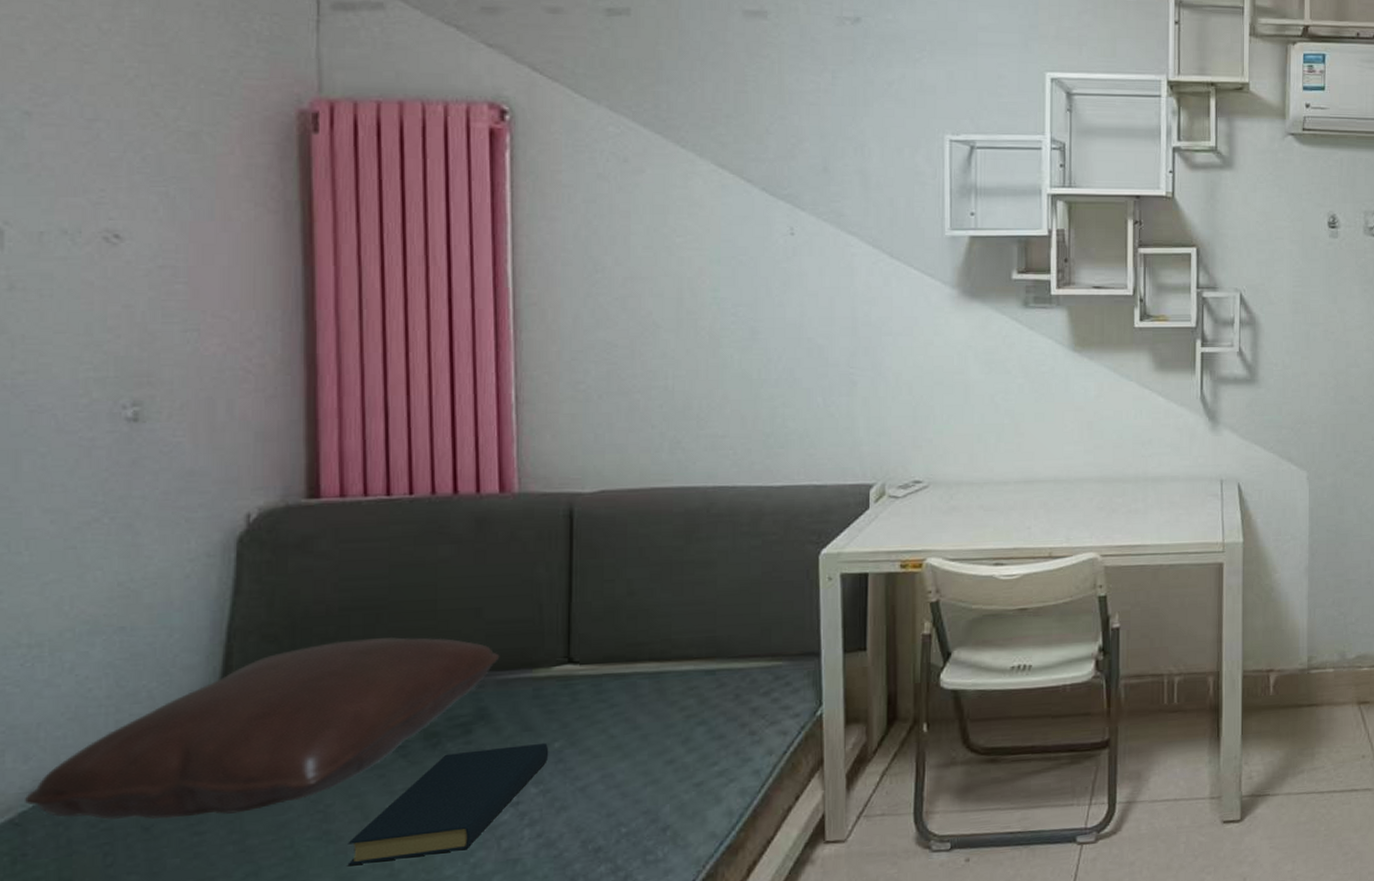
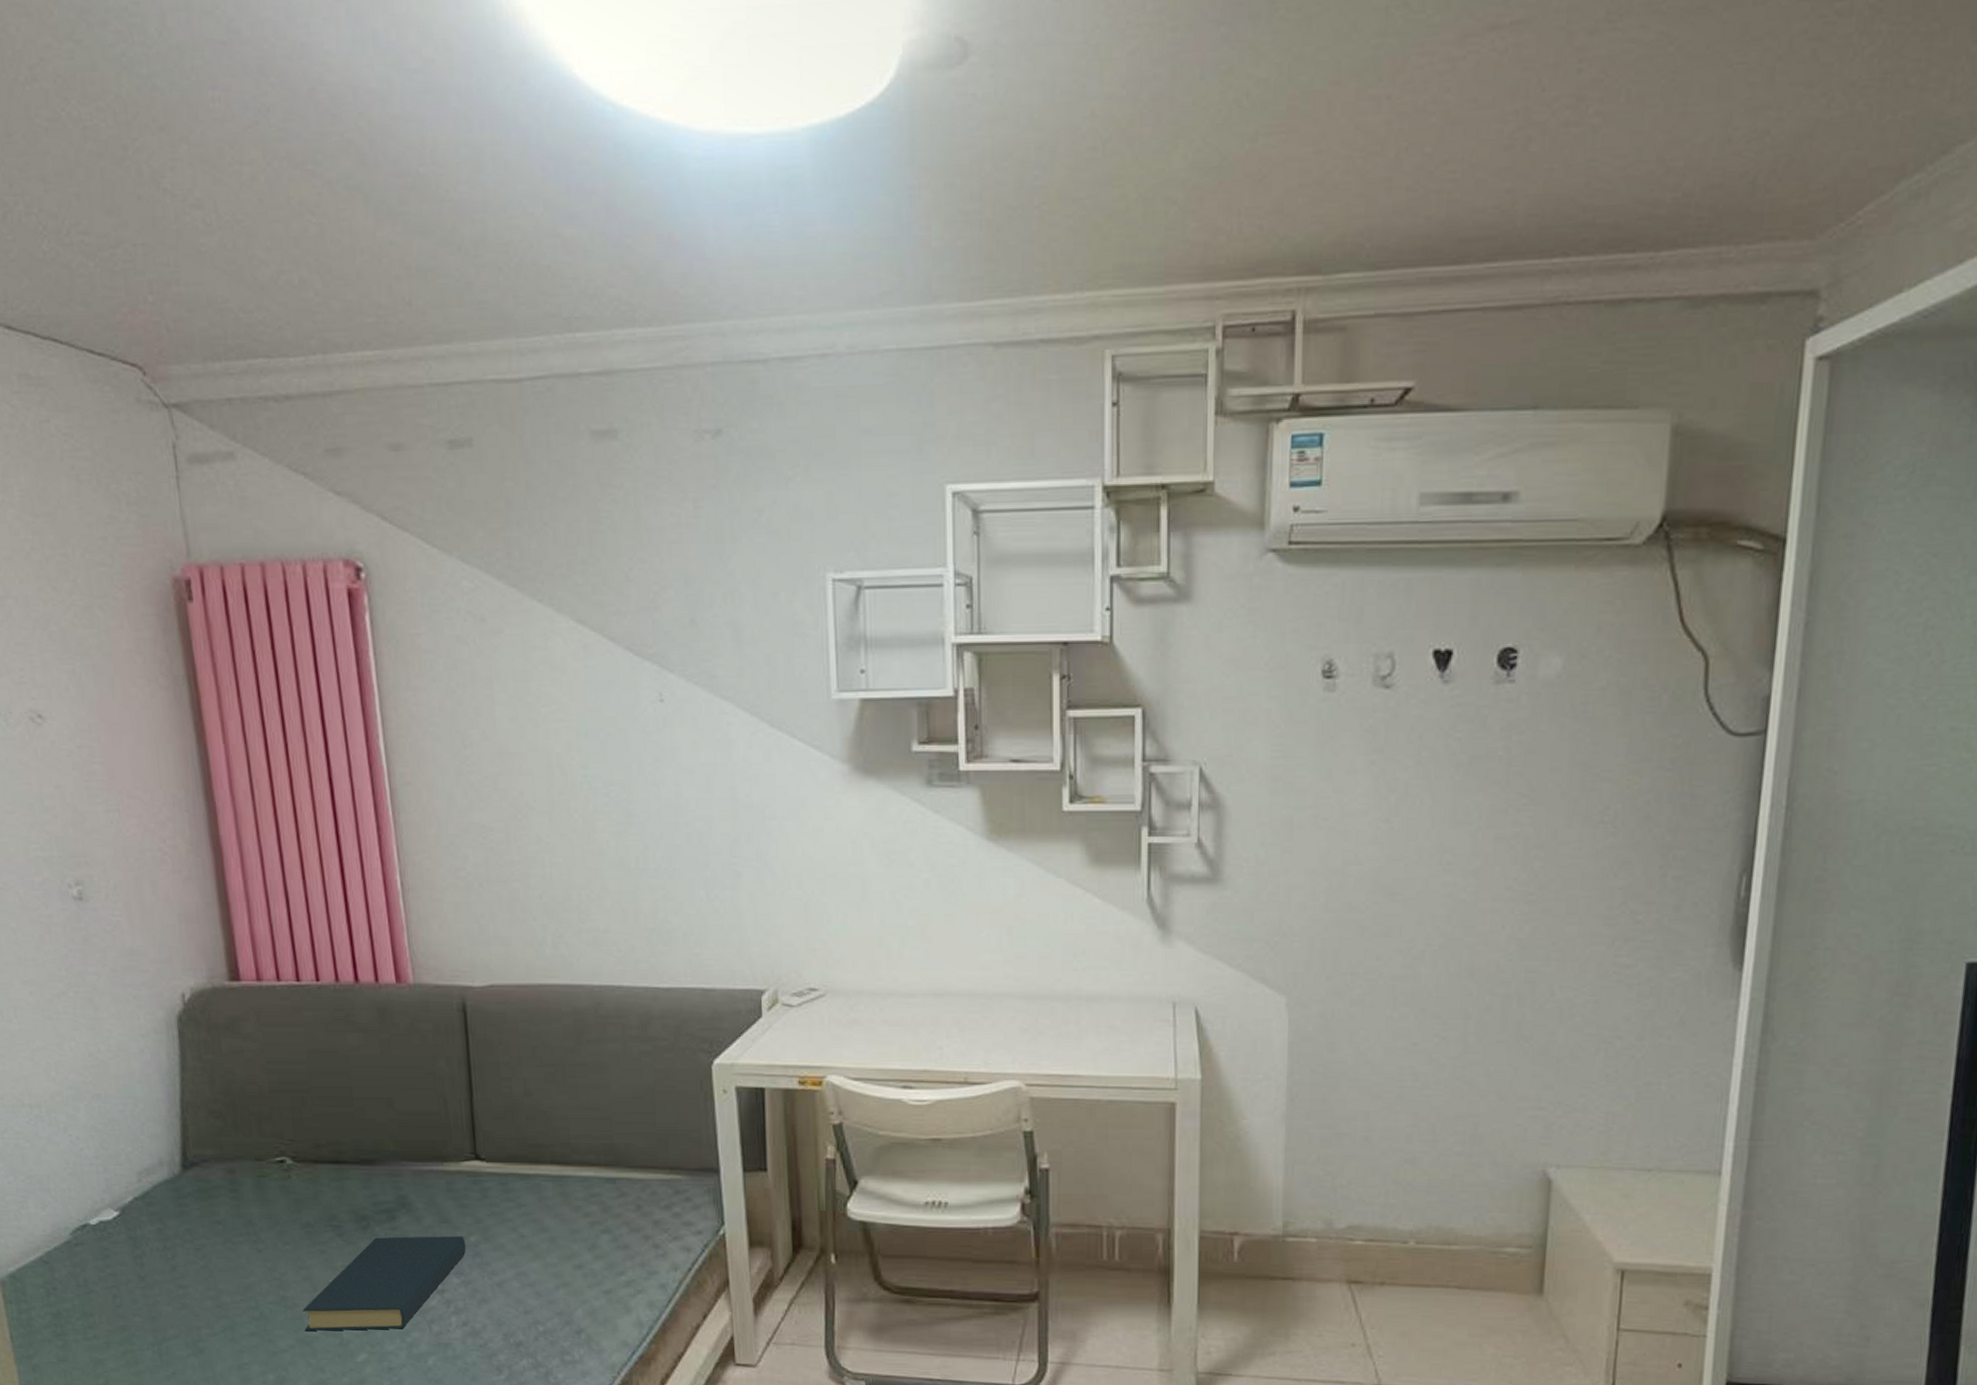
pillow: present [25,636,500,820] -> none [48,1120,413,1272]

